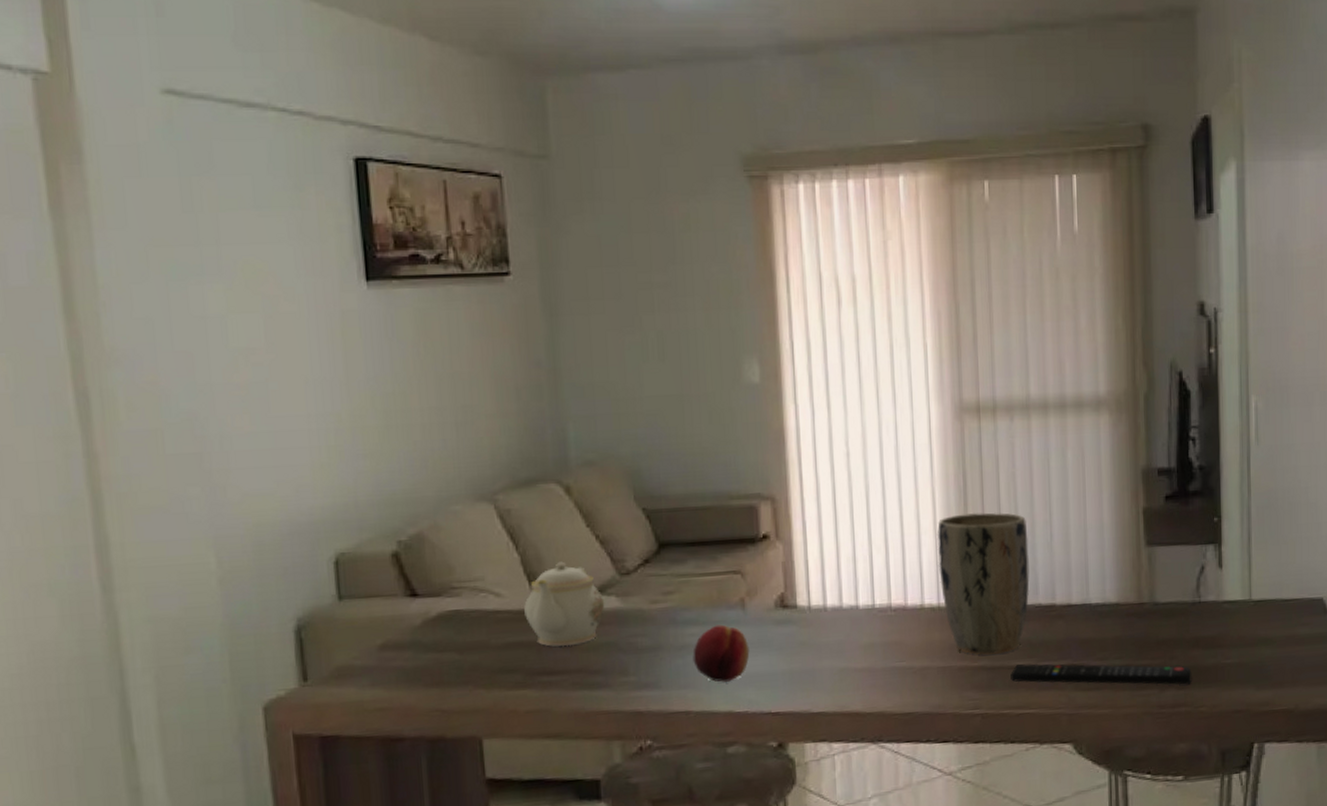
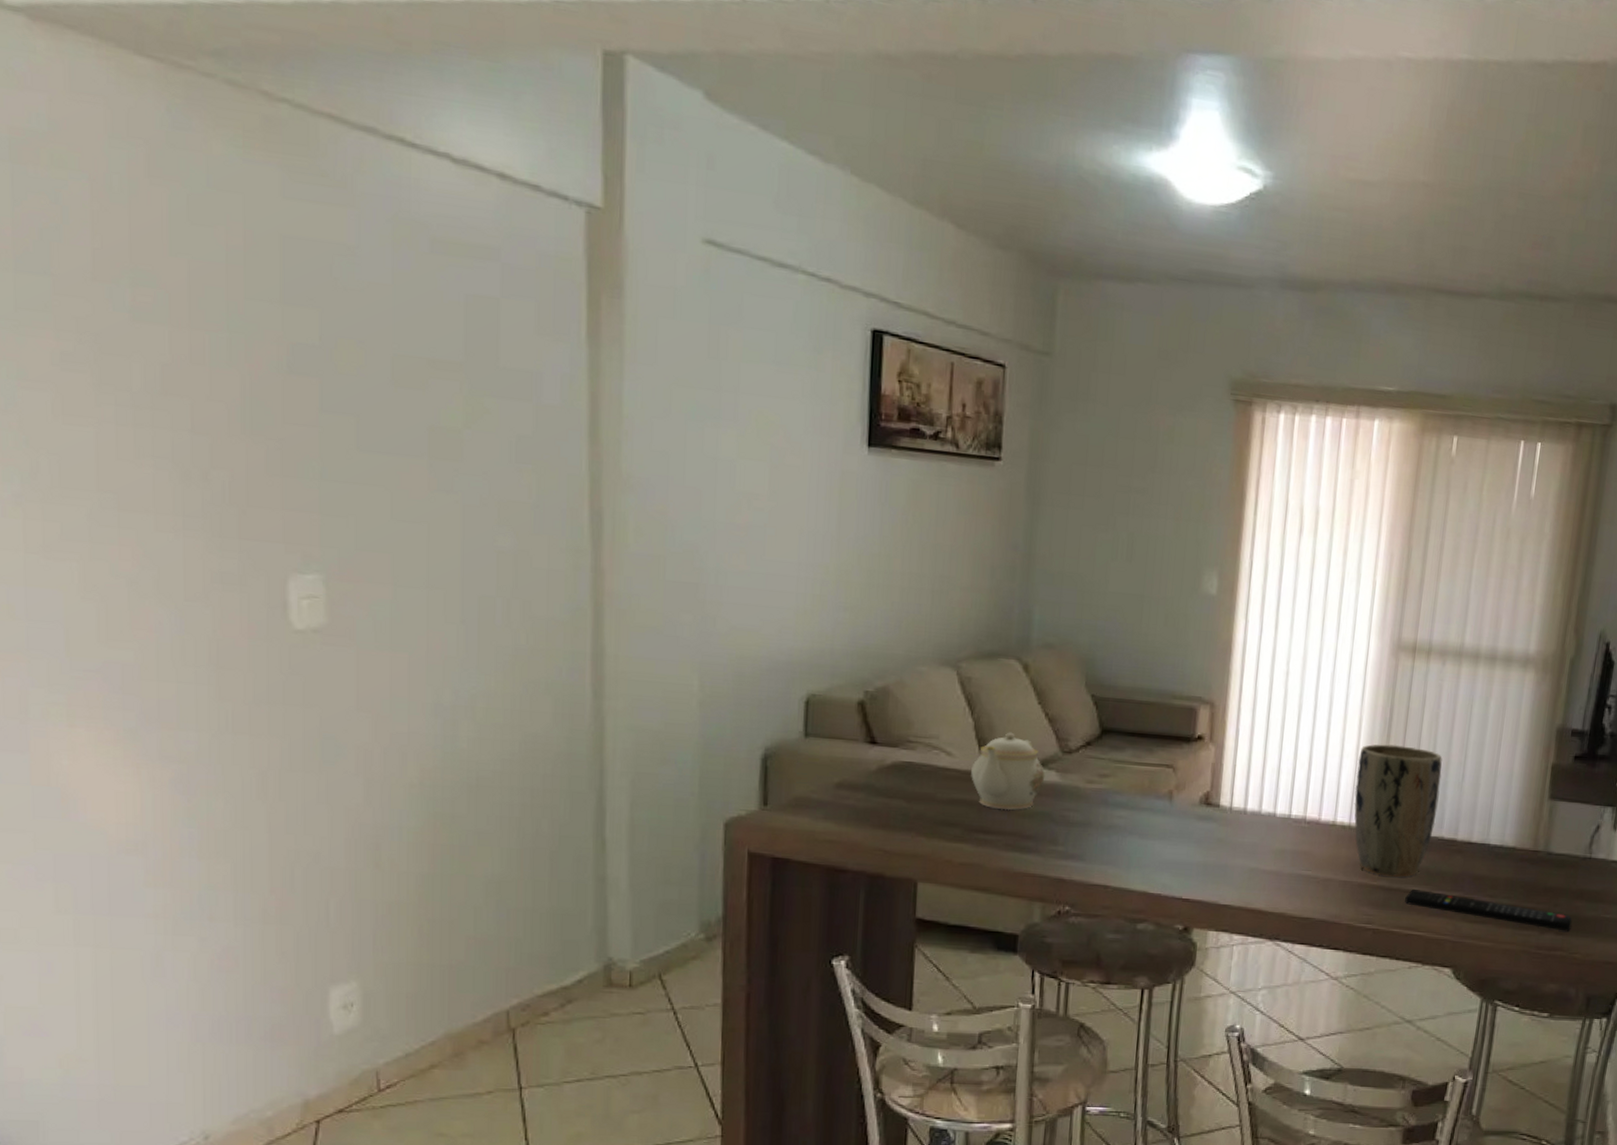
fruit: present [693,624,750,682] -> none [1118,811,1171,865]

